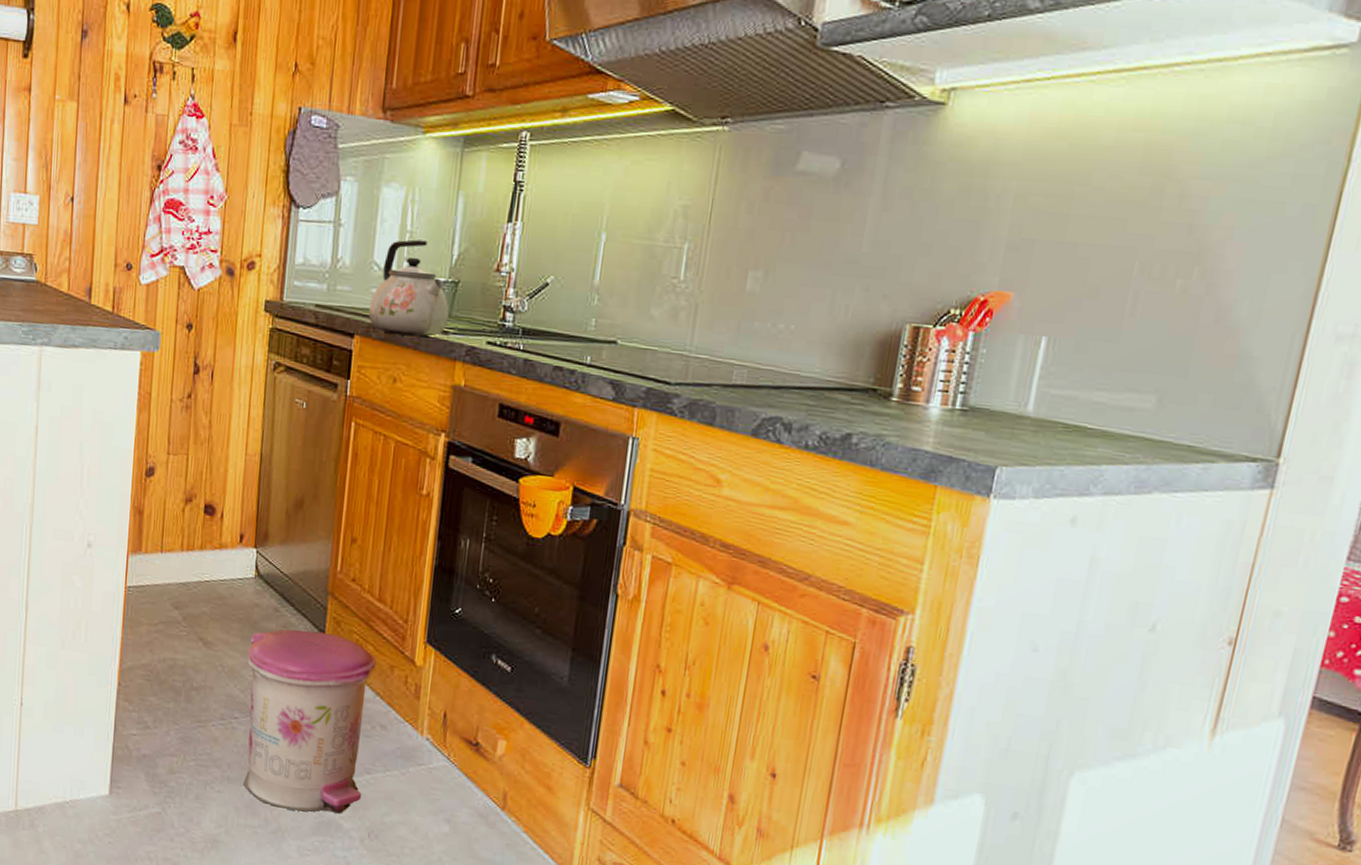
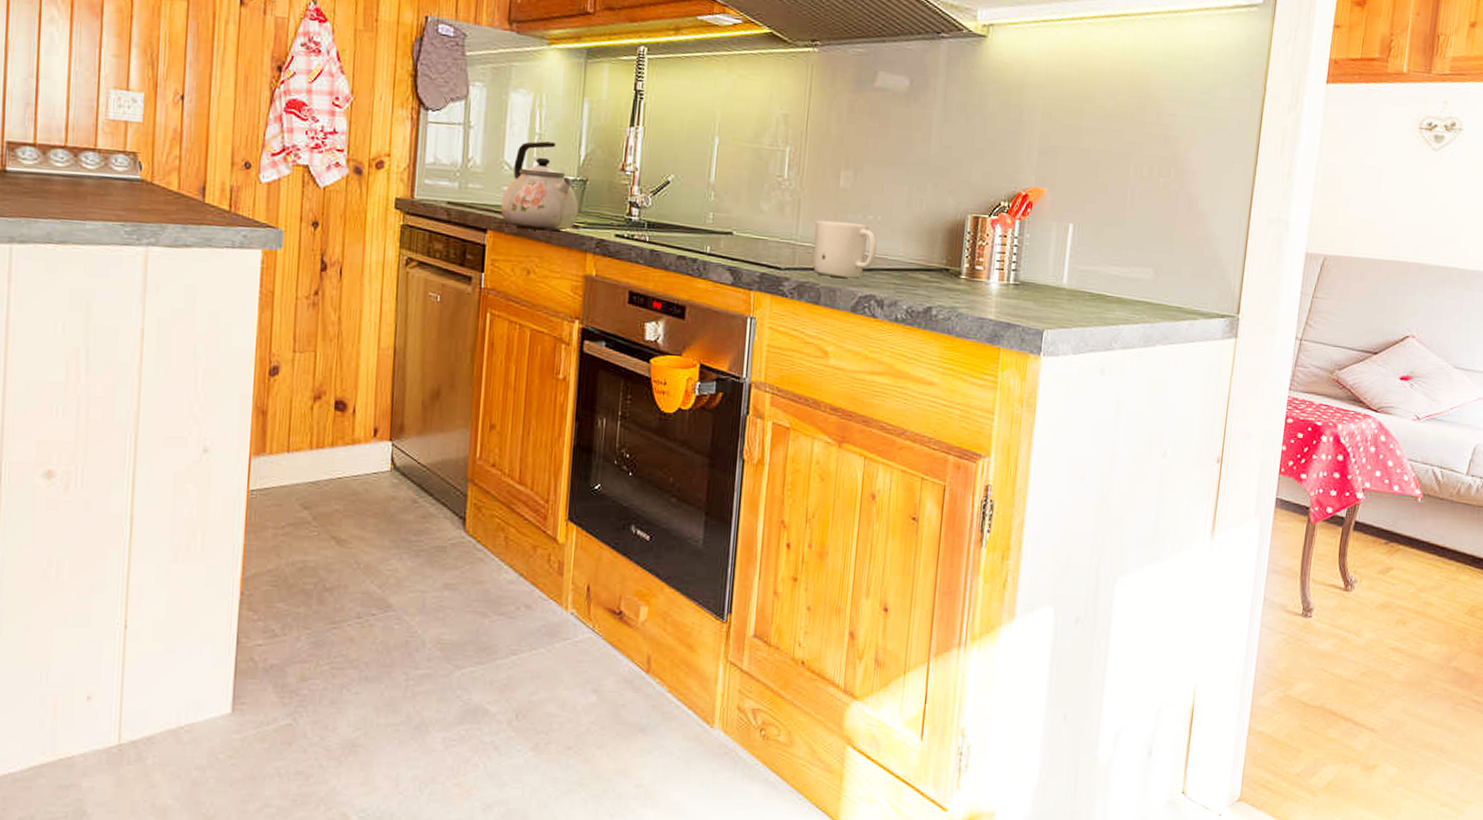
trash can: present [242,629,376,814] -> none [382,518,519,703]
mug: none [709,328,788,397] -> present [812,219,877,278]

